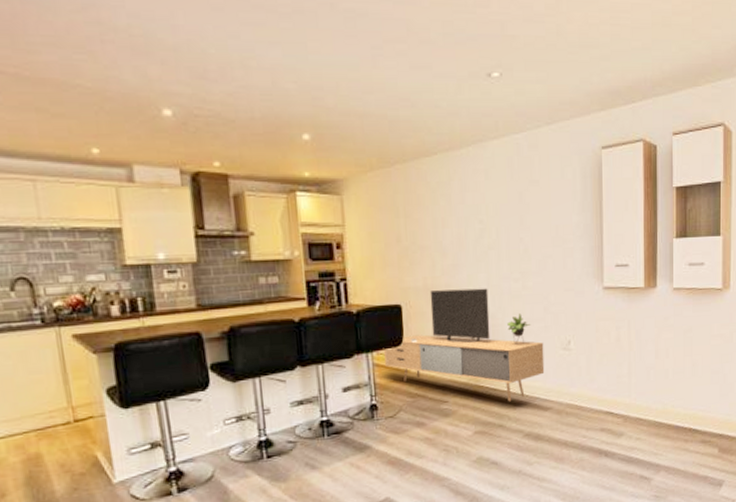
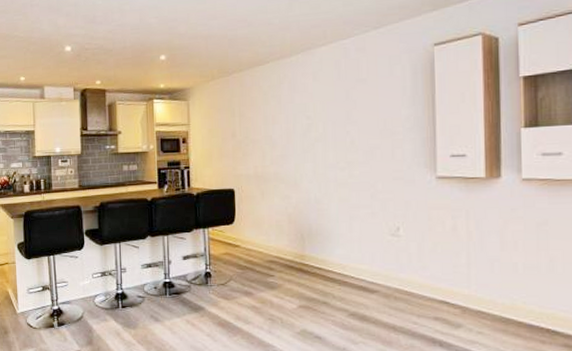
media console: present [384,288,545,402] -> none [219,176,371,281]

